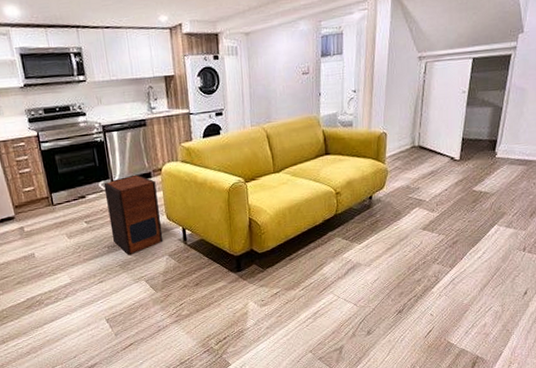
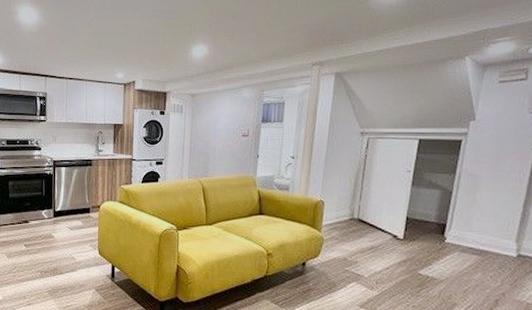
speaker: present [103,174,163,254] -> none [46,208,93,282]

